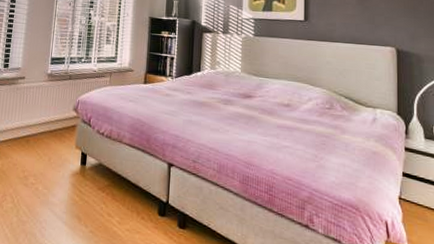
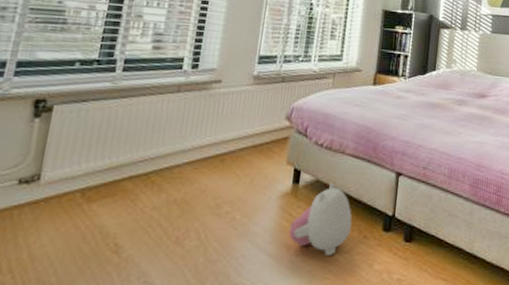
plush toy: none [79,168,131,231] -> present [288,183,352,255]

